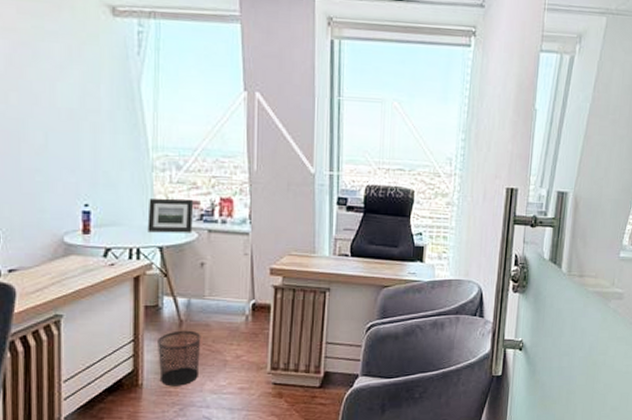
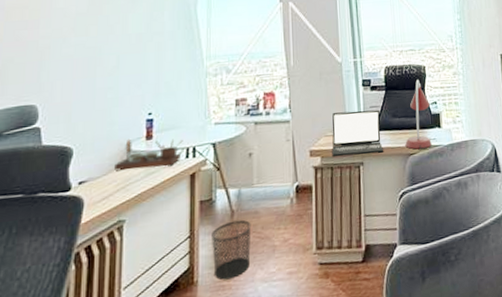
desk organizer: none [48,230,126,266] -> present [114,138,183,170]
picture frame: present [147,199,194,233] -> none [202,97,242,131]
laptop: none [295,231,355,282] -> present [332,109,384,158]
desk lamp: none [380,204,414,283] -> present [405,79,432,150]

